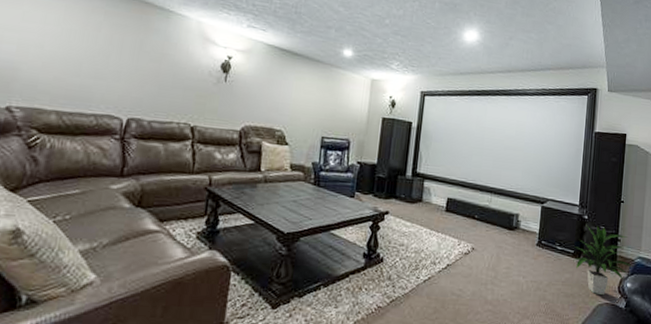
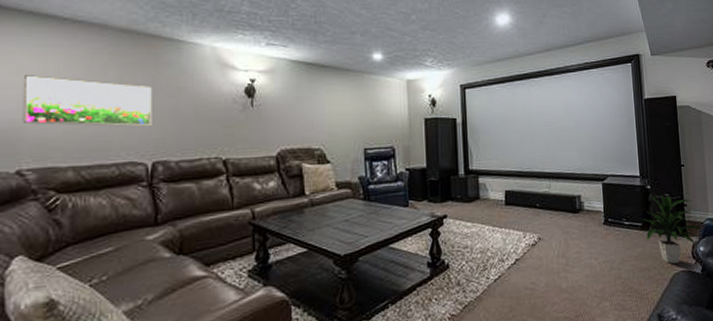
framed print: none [19,21,138,86] -> present [22,75,152,127]

